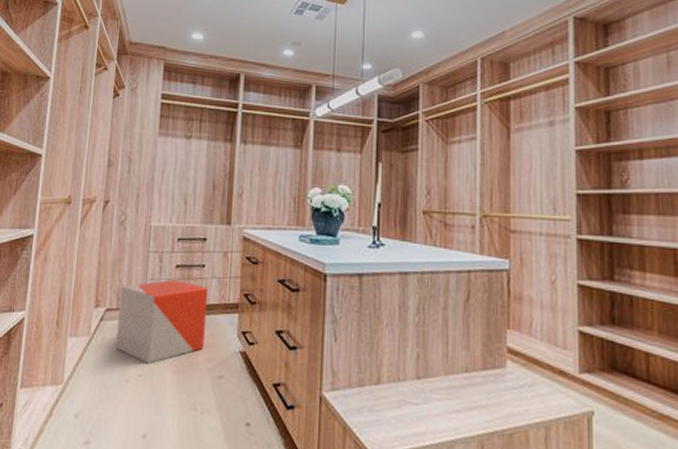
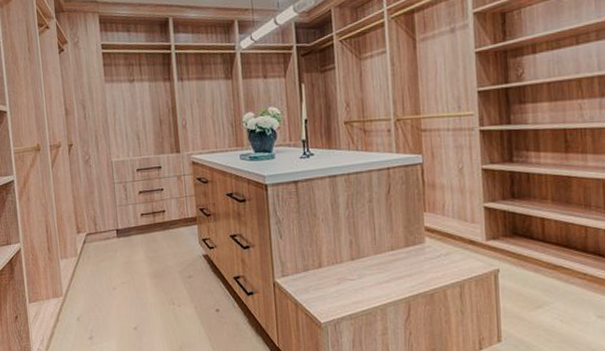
stool: present [115,280,209,364] -> none [96,204,173,273]

